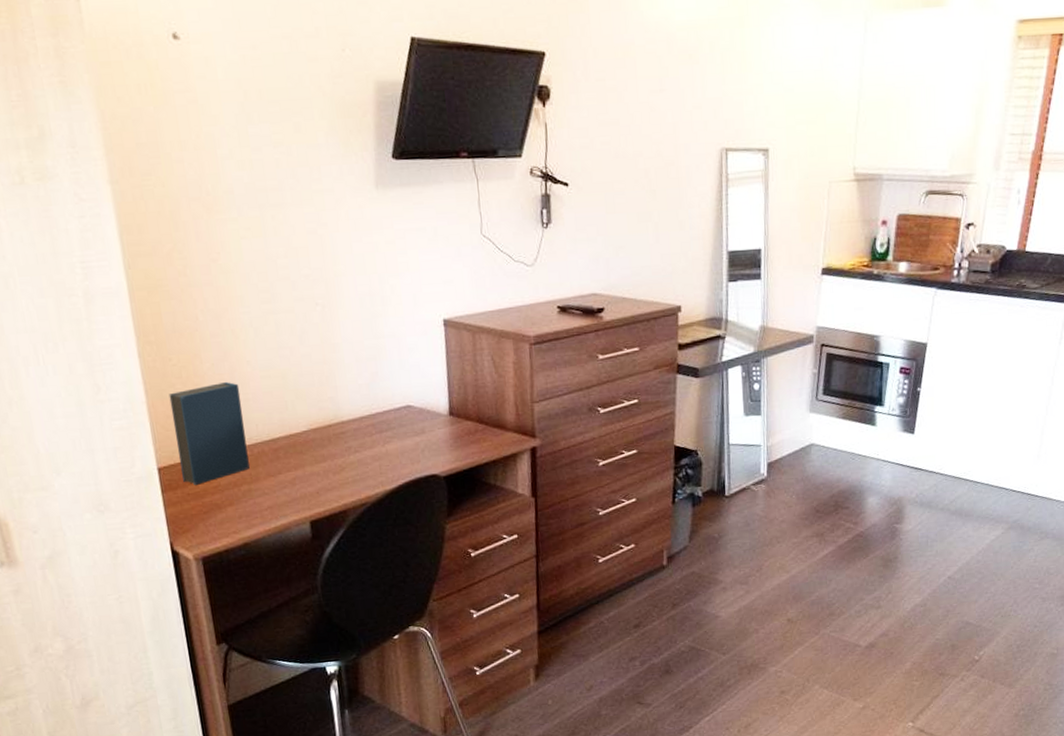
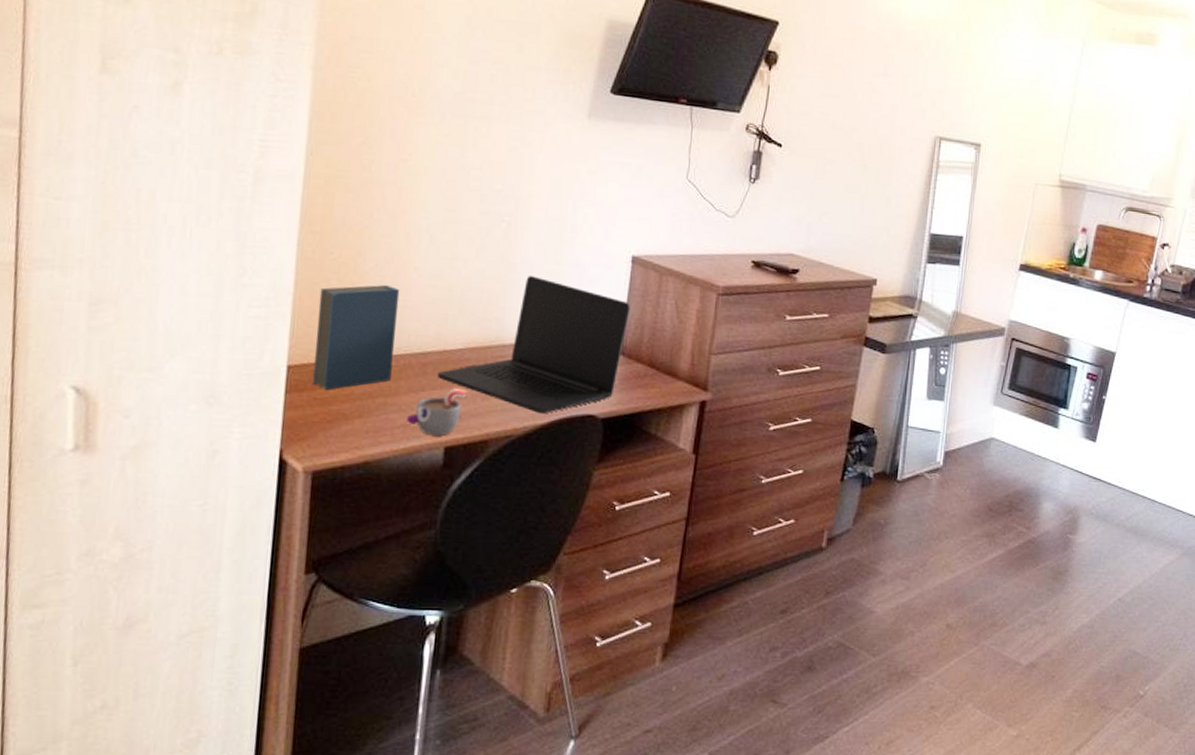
mug: none [272,468,319,512] -> present [407,389,466,435]
laptop: none [290,353,451,480] -> present [438,276,631,413]

